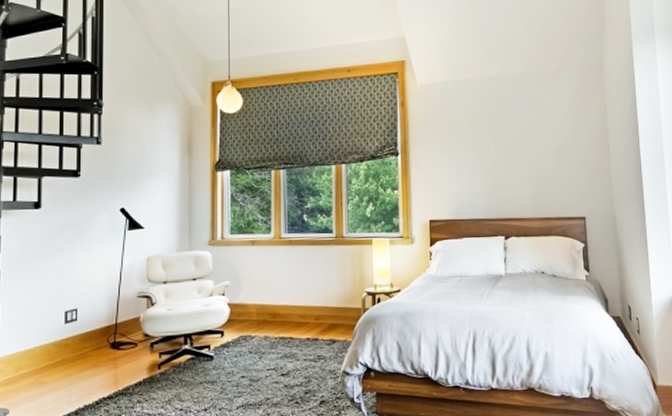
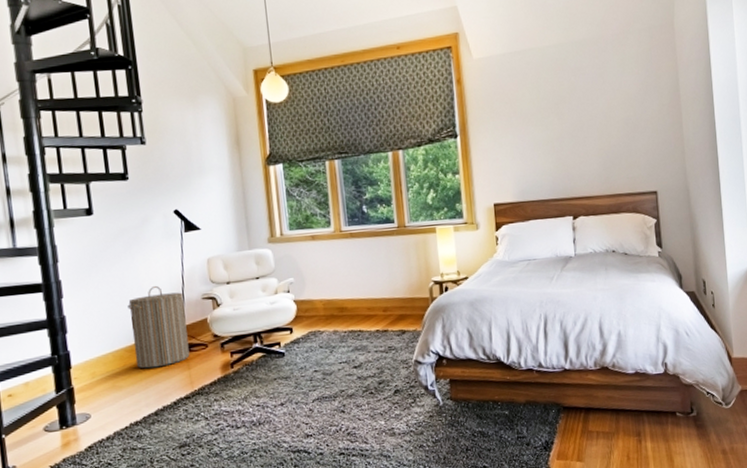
laundry hamper: none [62,281,118,365] -> present [127,285,190,369]

